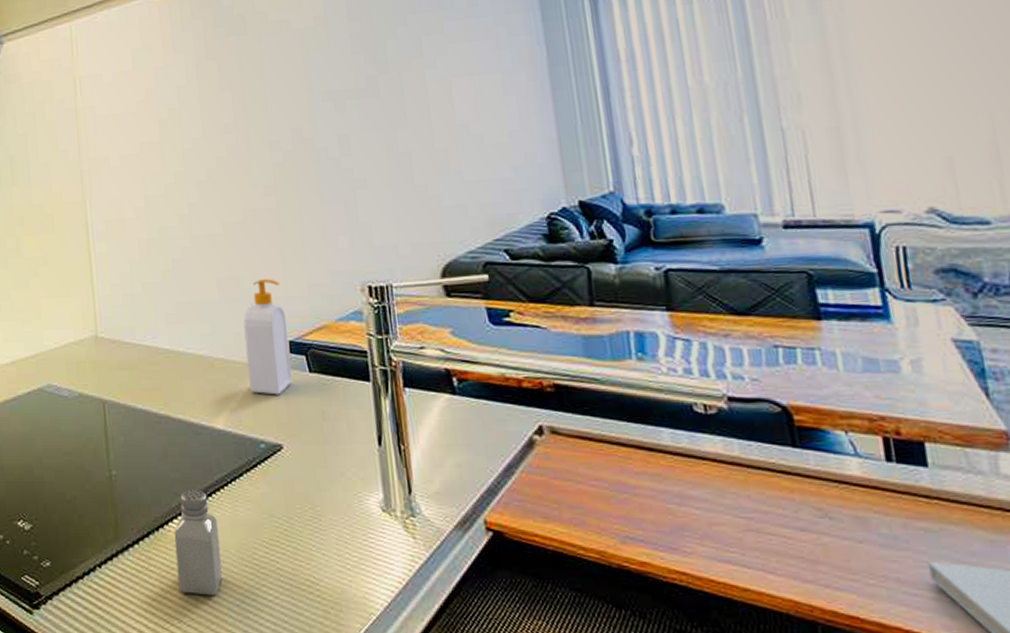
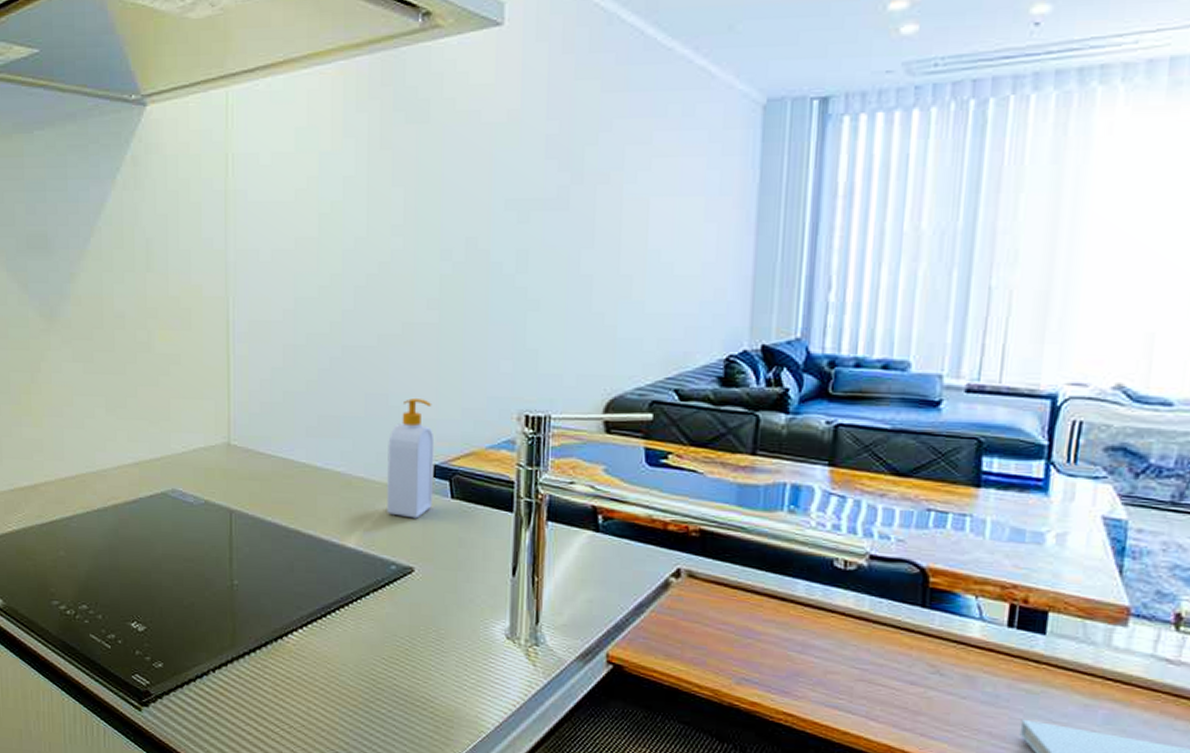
saltshaker: present [174,489,222,596] -> none [292,604,339,706]

